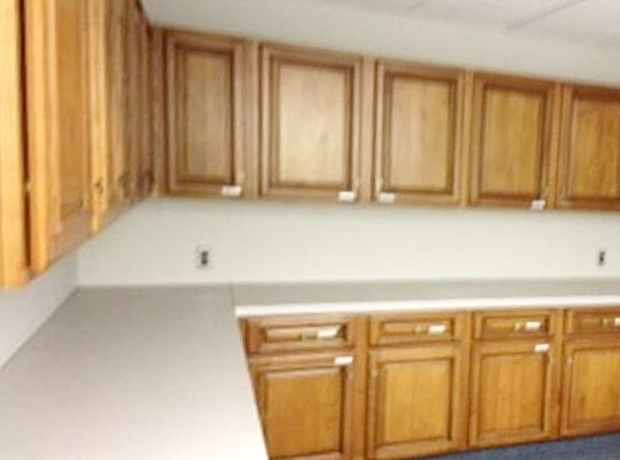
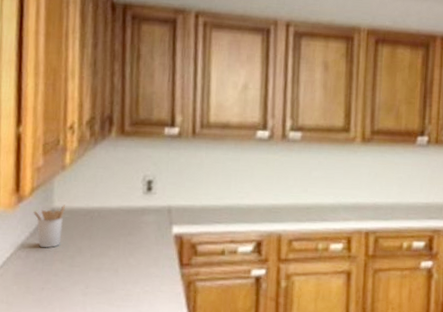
utensil holder: none [51,282,94,336] -> present [33,205,65,249]

